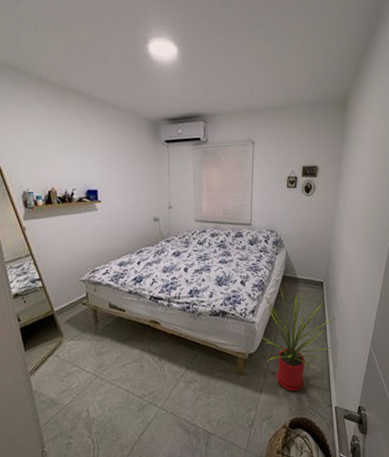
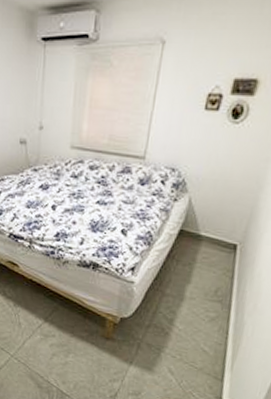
house plant: present [259,288,337,391] -> none [137,245,249,372]

